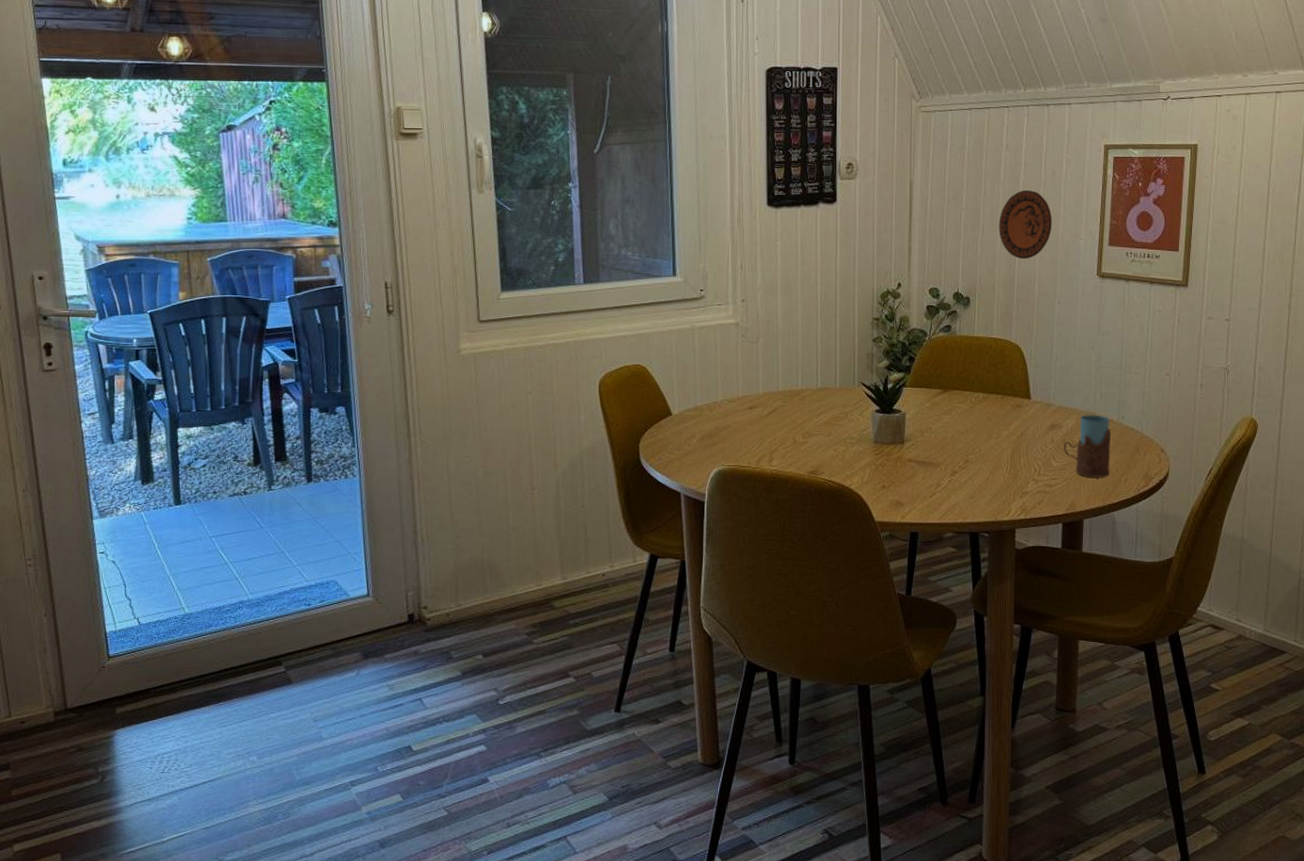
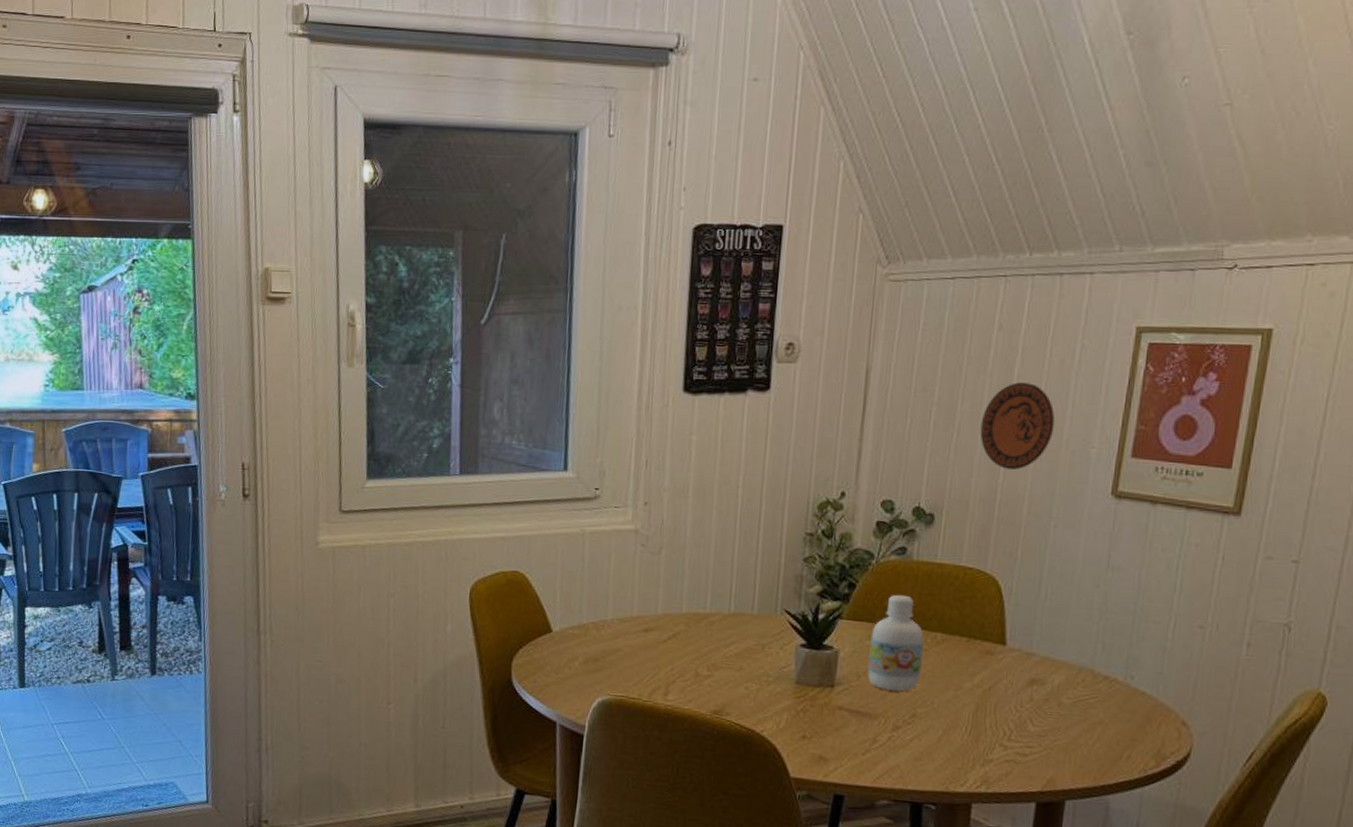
bottle: none [928,364,969,443] -> present [867,594,924,691]
drinking glass: present [1064,415,1112,478] -> none [1046,670,1114,751]

